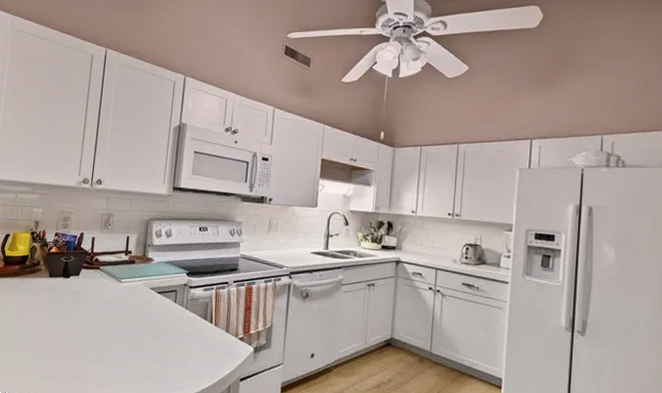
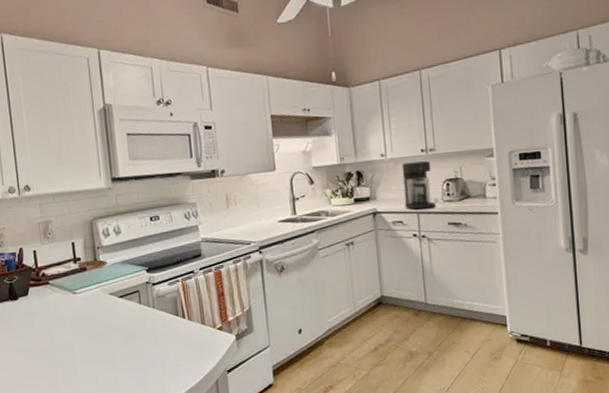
coffee maker: none [426,222,455,267] -> present [401,161,436,210]

